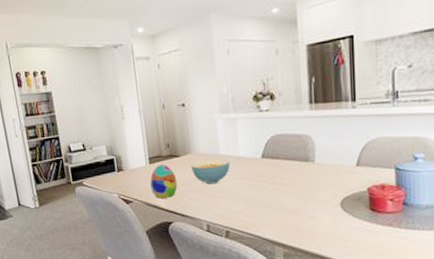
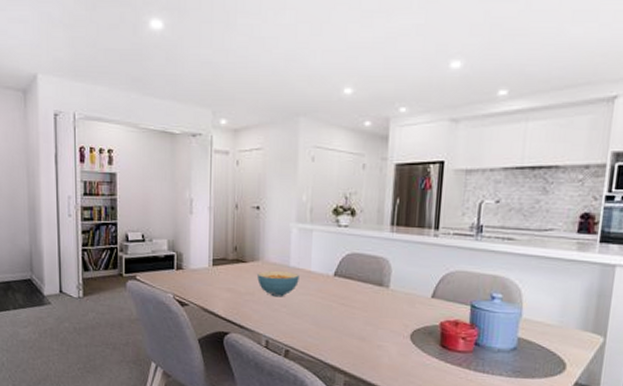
decorative egg: present [150,164,178,199] -> none [210,267,240,306]

